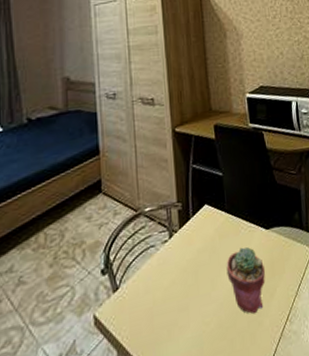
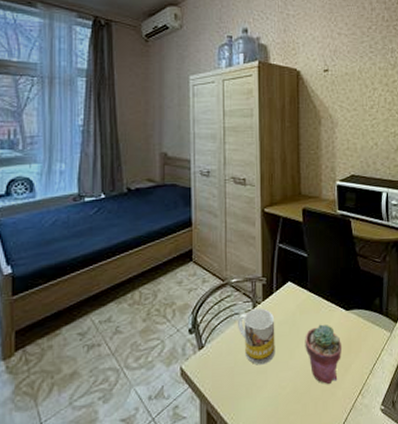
mug: none [154,236,197,302] -> present [238,307,275,365]

